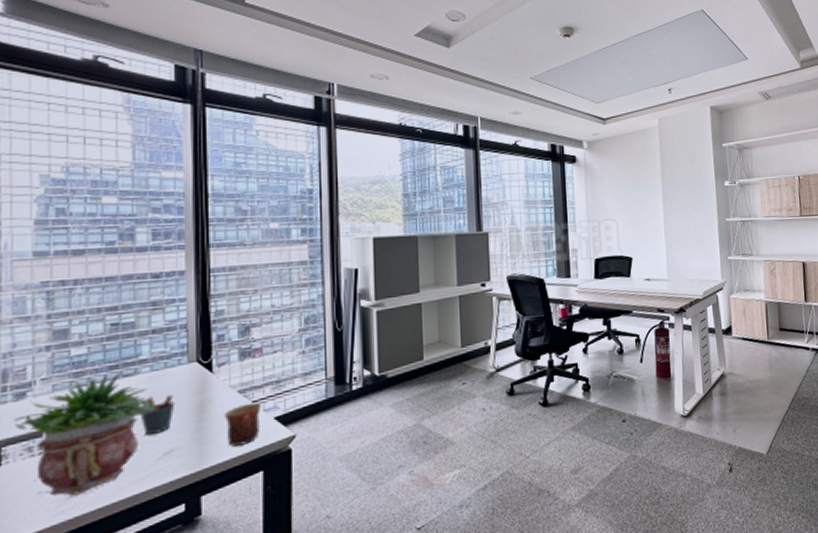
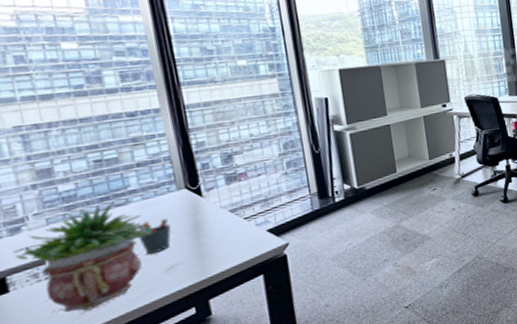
mug: present [224,402,261,446] -> none [219,218,255,257]

